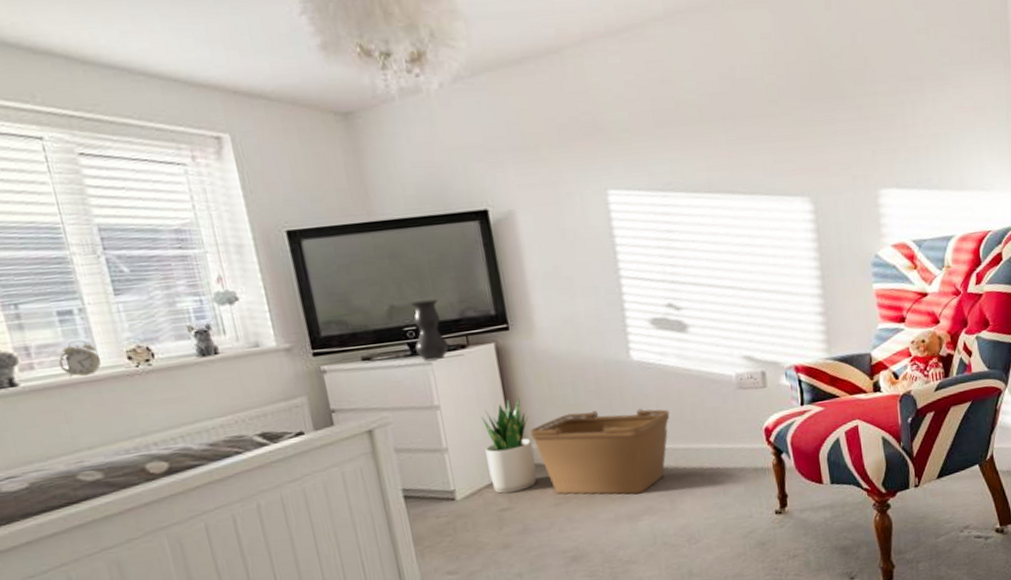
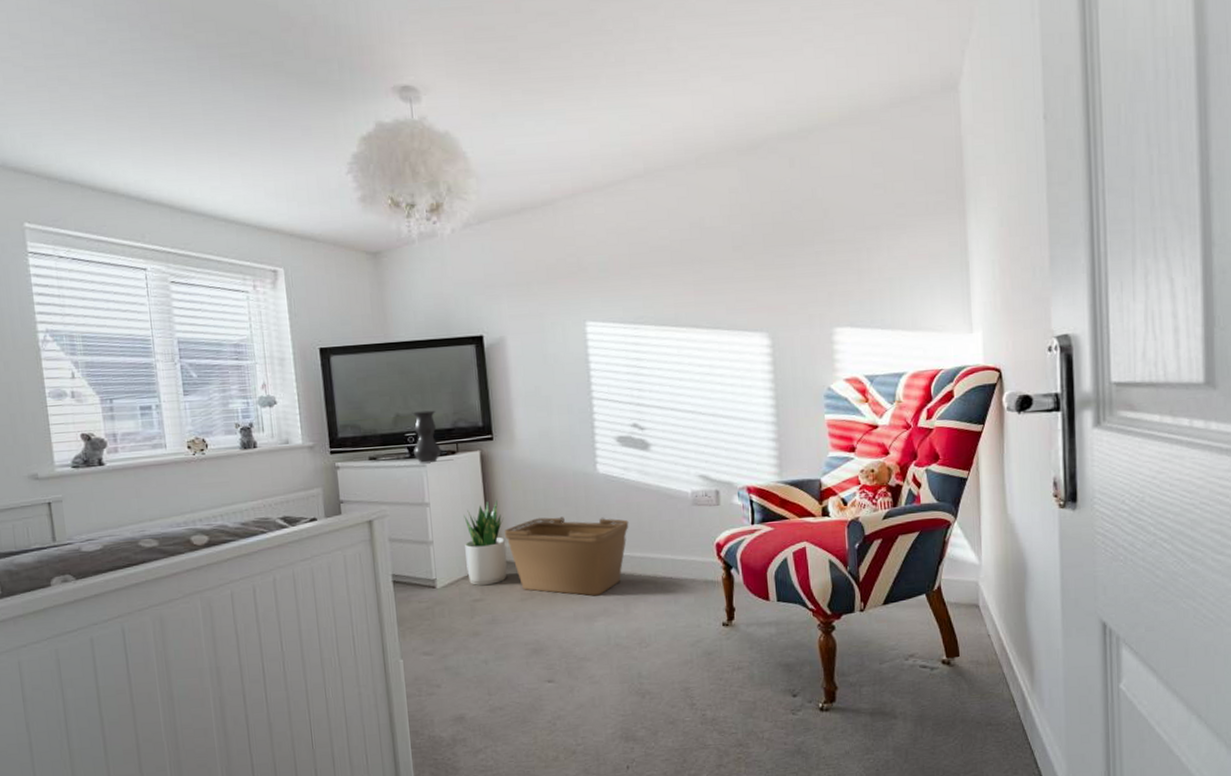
alarm clock: present [58,340,101,379] -> none [136,430,168,462]

